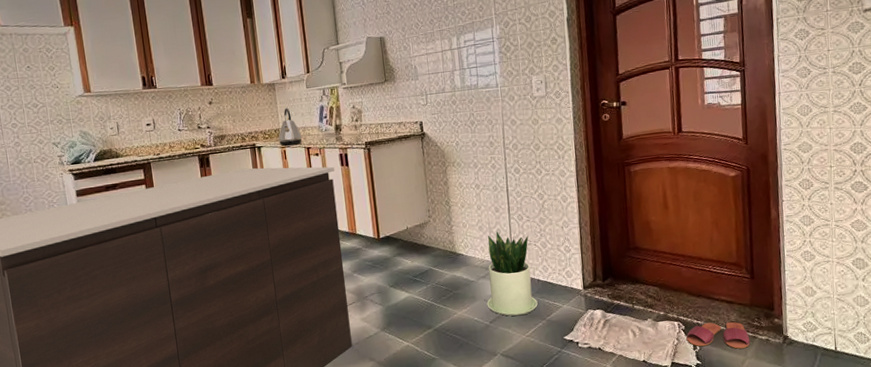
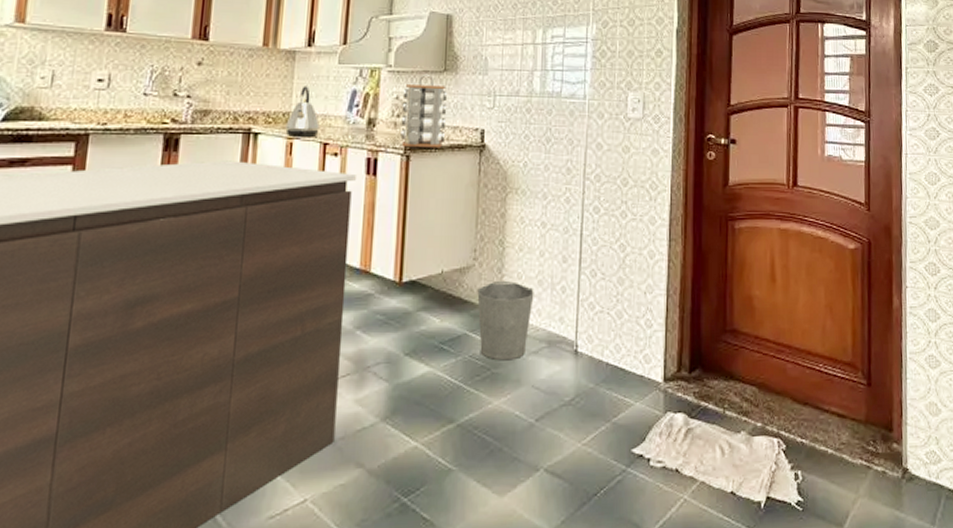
spice rack: none [357,85,394,143] -> present [400,73,448,149]
bucket: none [435,229,477,285] -> present [477,281,534,361]
planter: present [487,232,538,316] -> none [535,290,603,414]
slippers: present [686,321,751,349] -> none [786,442,864,483]

